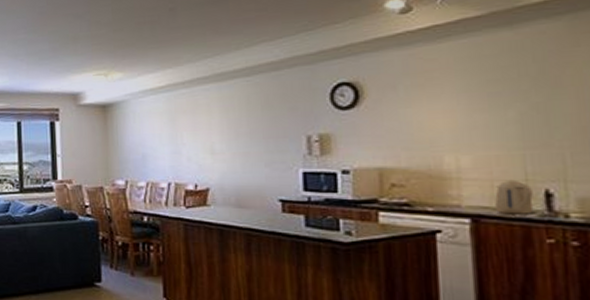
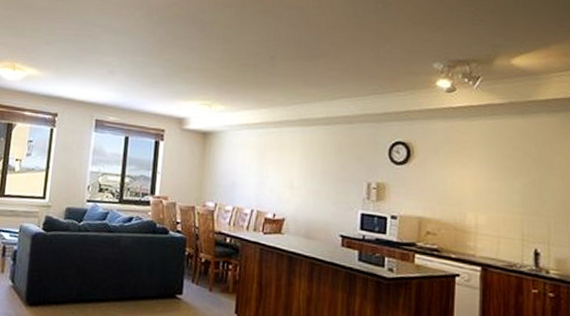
kettle: present [495,179,534,215] -> none [500,238,526,268]

